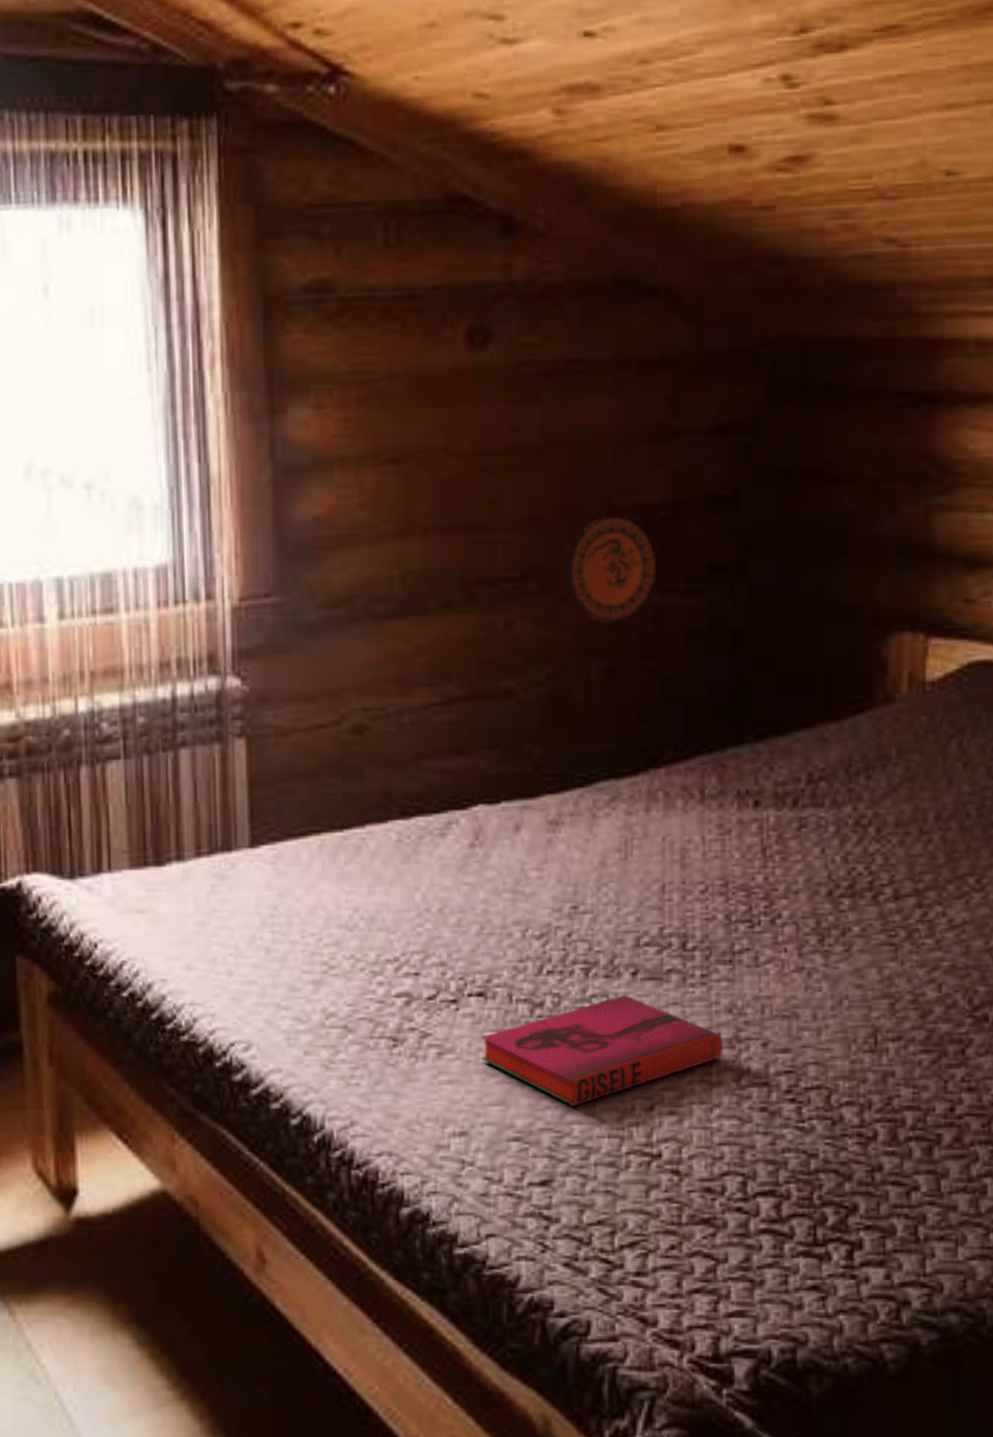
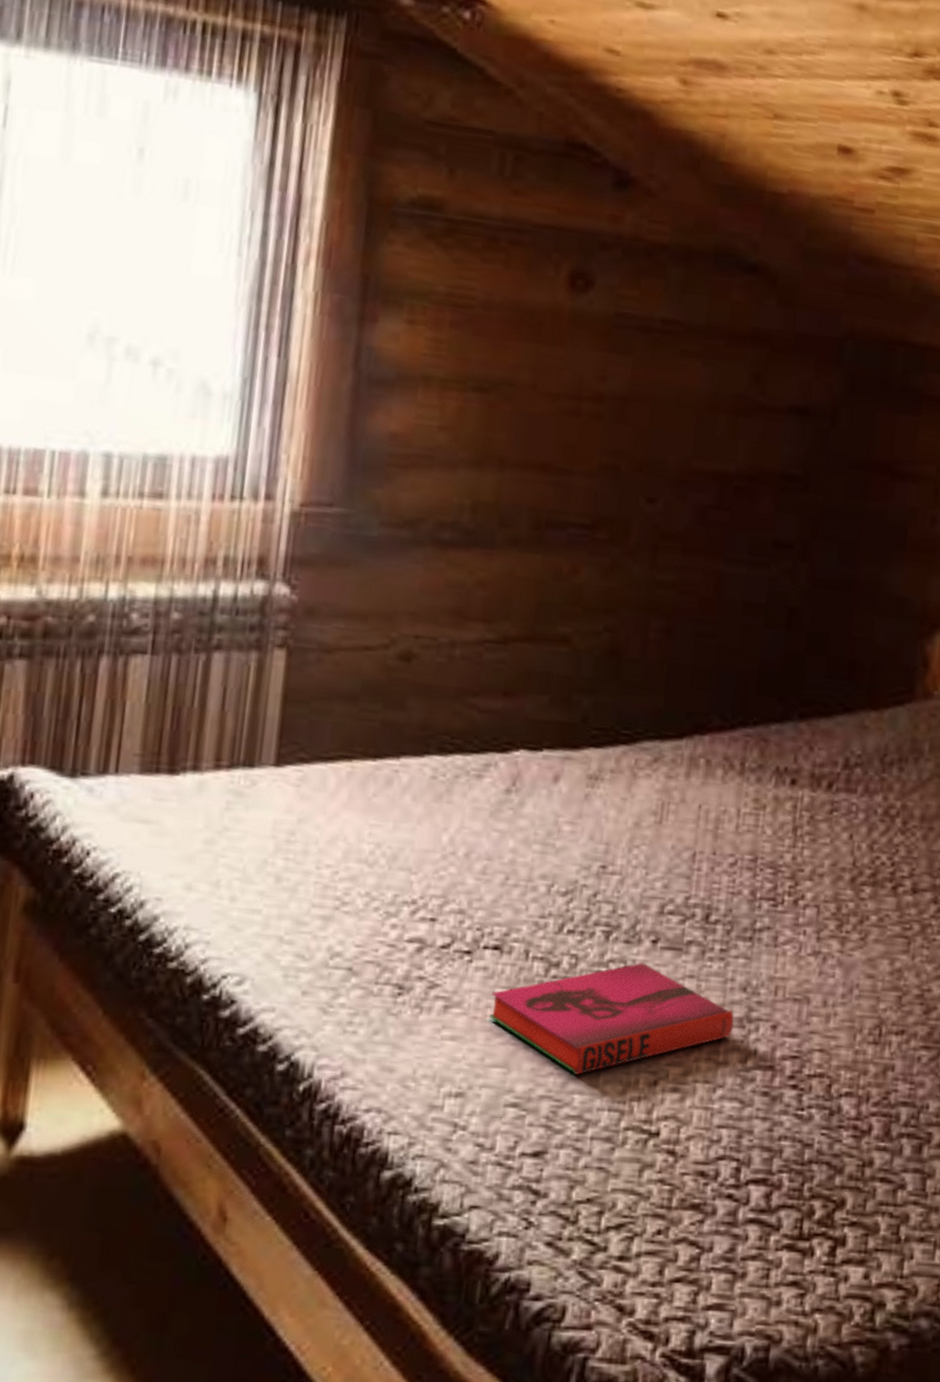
decorative plate: present [568,515,657,623] -> none [637,477,726,585]

